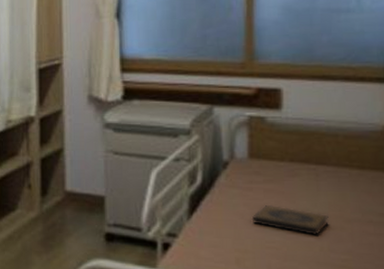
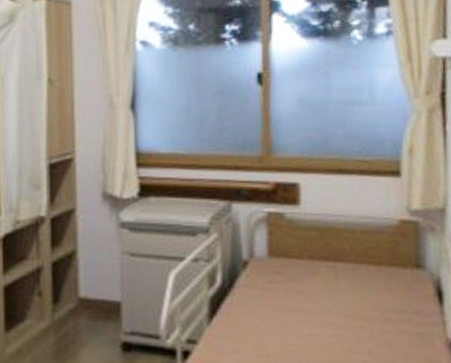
hardback book: present [251,204,329,236] -> none [272,305,349,337]

